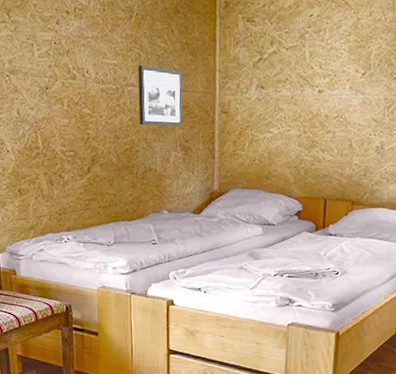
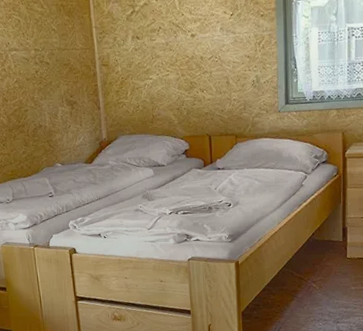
picture frame: present [138,65,183,126] -> none [18,30,66,86]

